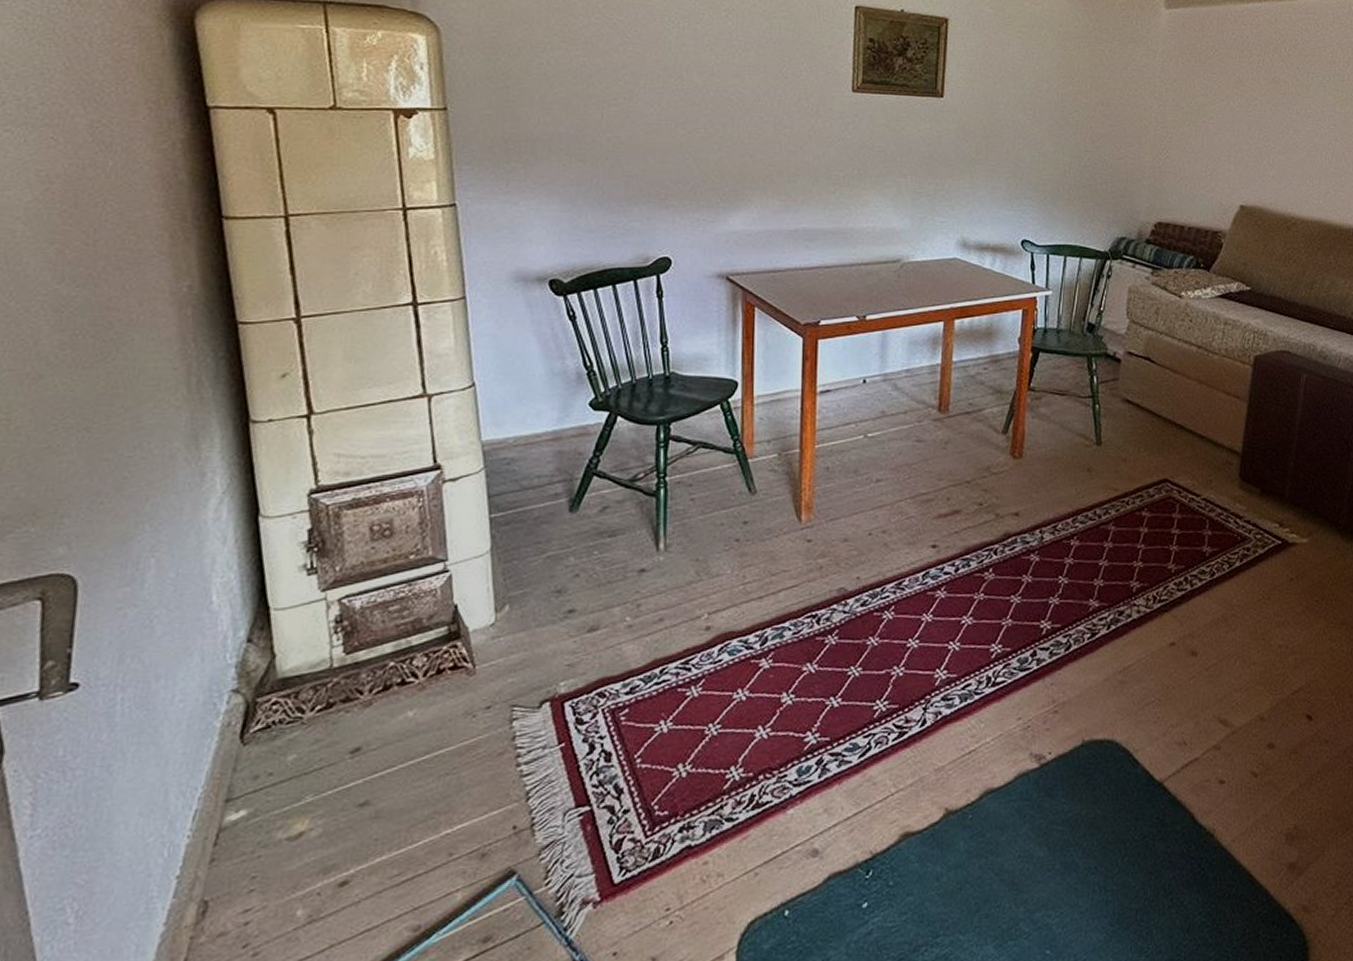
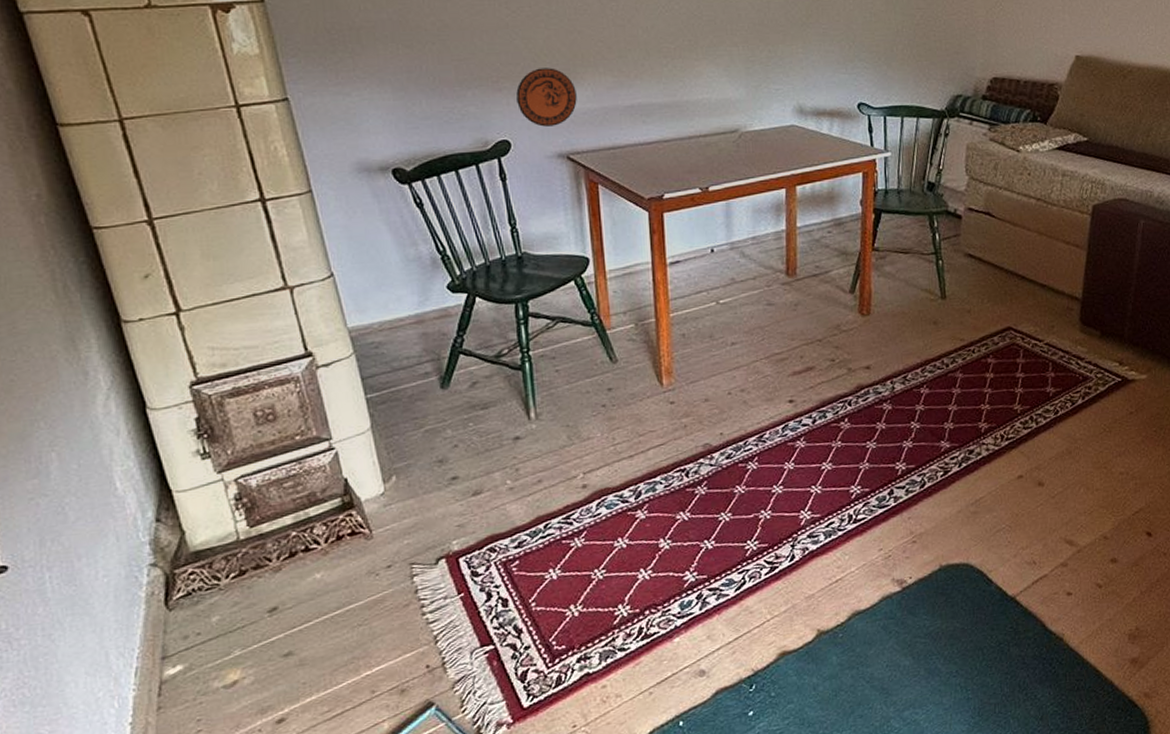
decorative plate: none [682,188,743,246] -> present [516,68,577,127]

